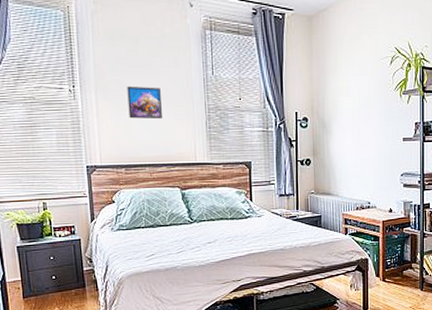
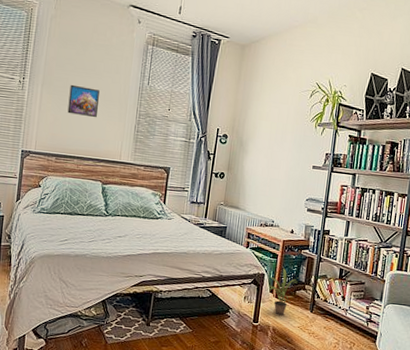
potted plant: none [373,249,404,299] -> present [267,268,298,316]

